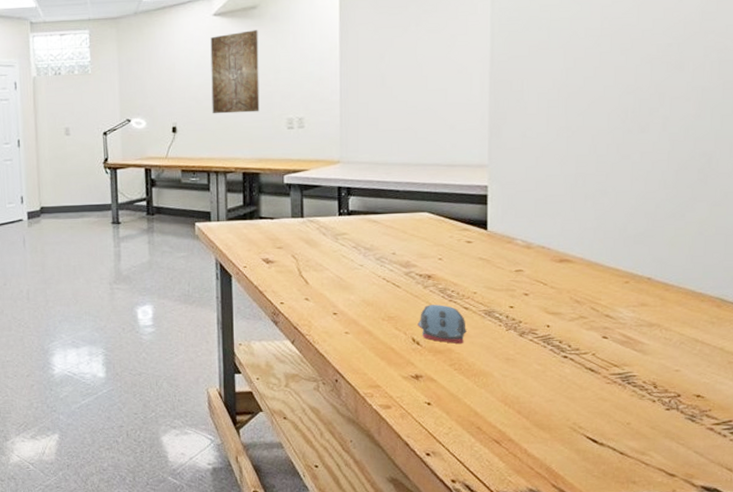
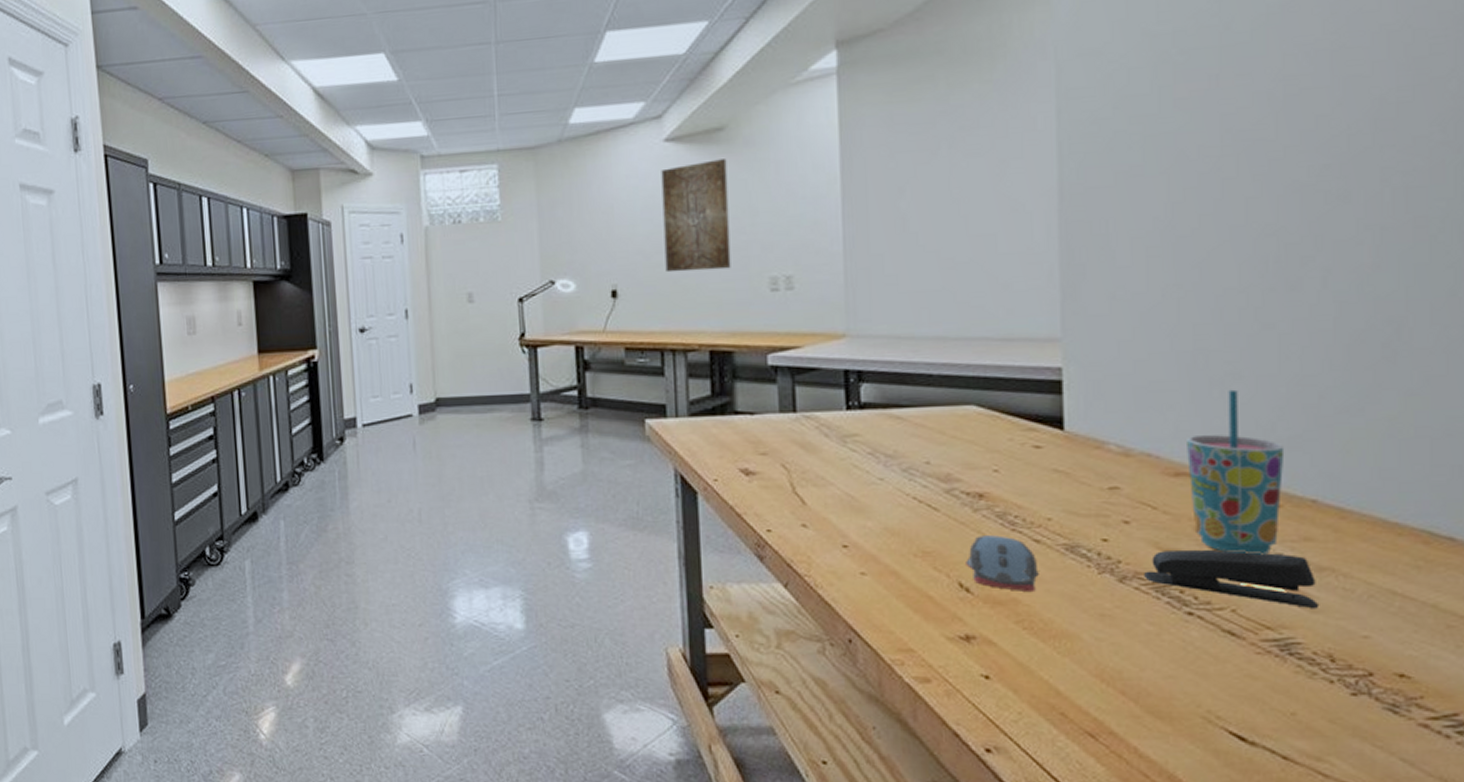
stapler: none [536,312,648,352] -> present [1144,549,1318,608]
cup: none [568,201,632,316] -> present [1187,389,1285,555]

